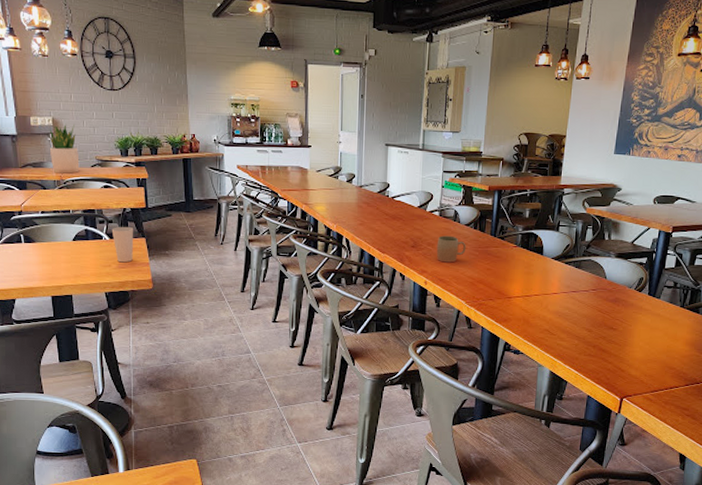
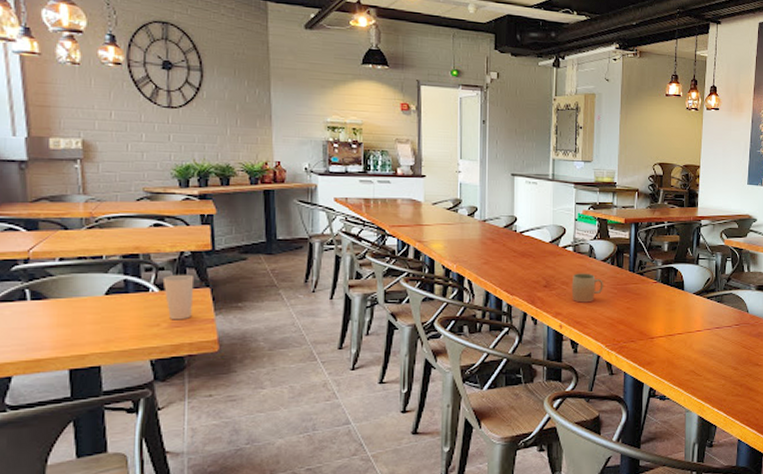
planter: present [48,124,80,174] -> none [74,148,120,209]

